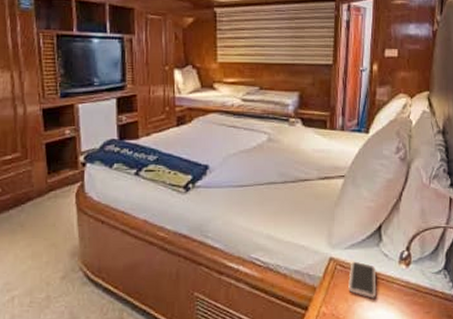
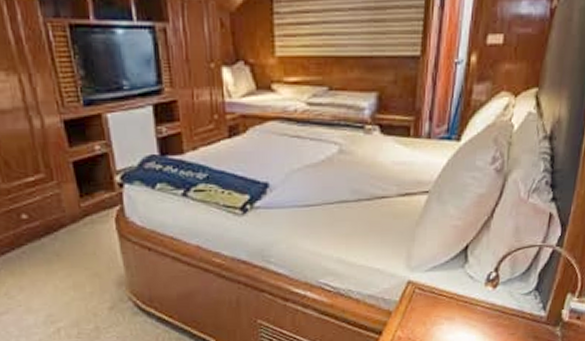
smartphone: present [348,261,377,299] -> none [427,284,459,322]

